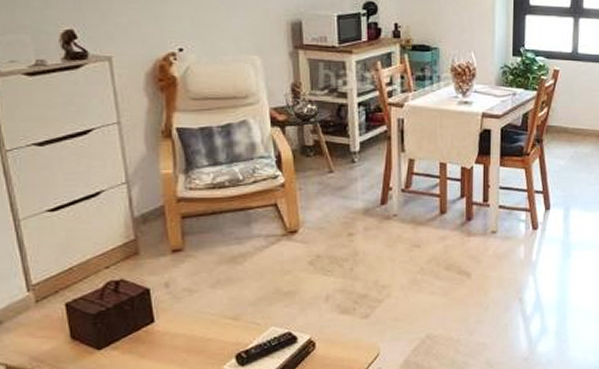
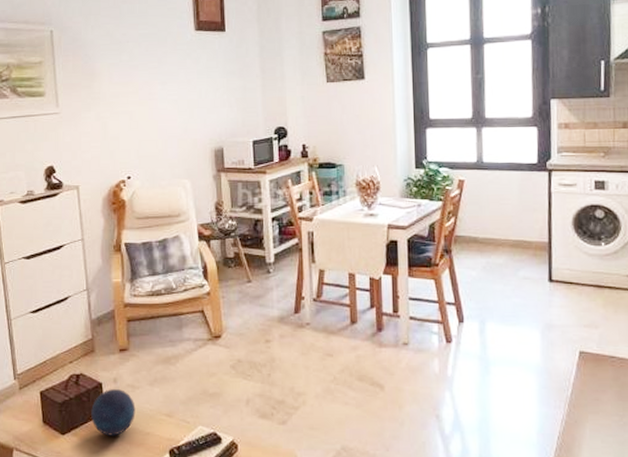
decorative orb: none [136,294,194,346] -> present [91,389,136,436]

